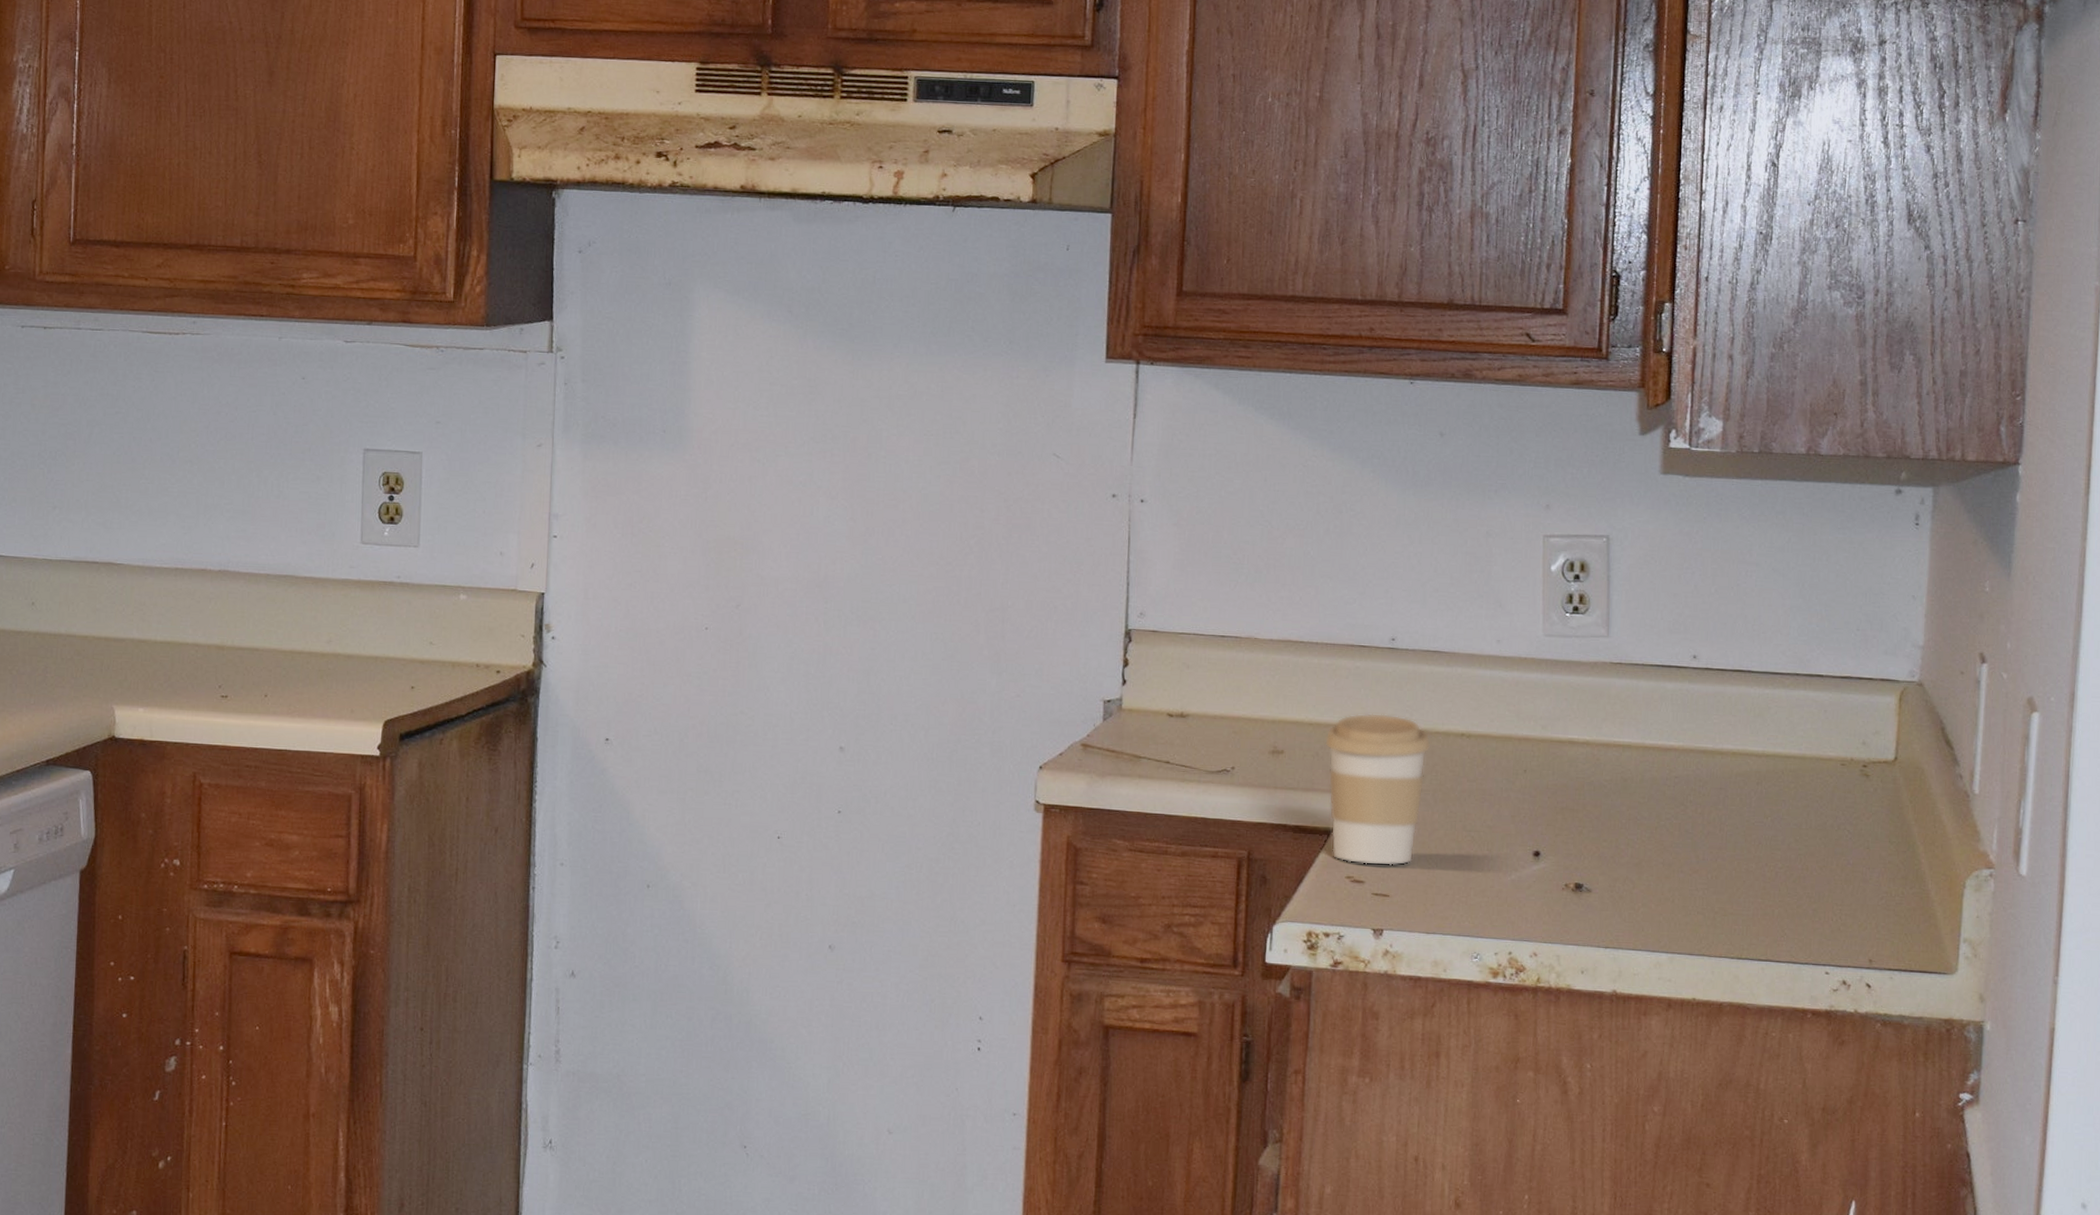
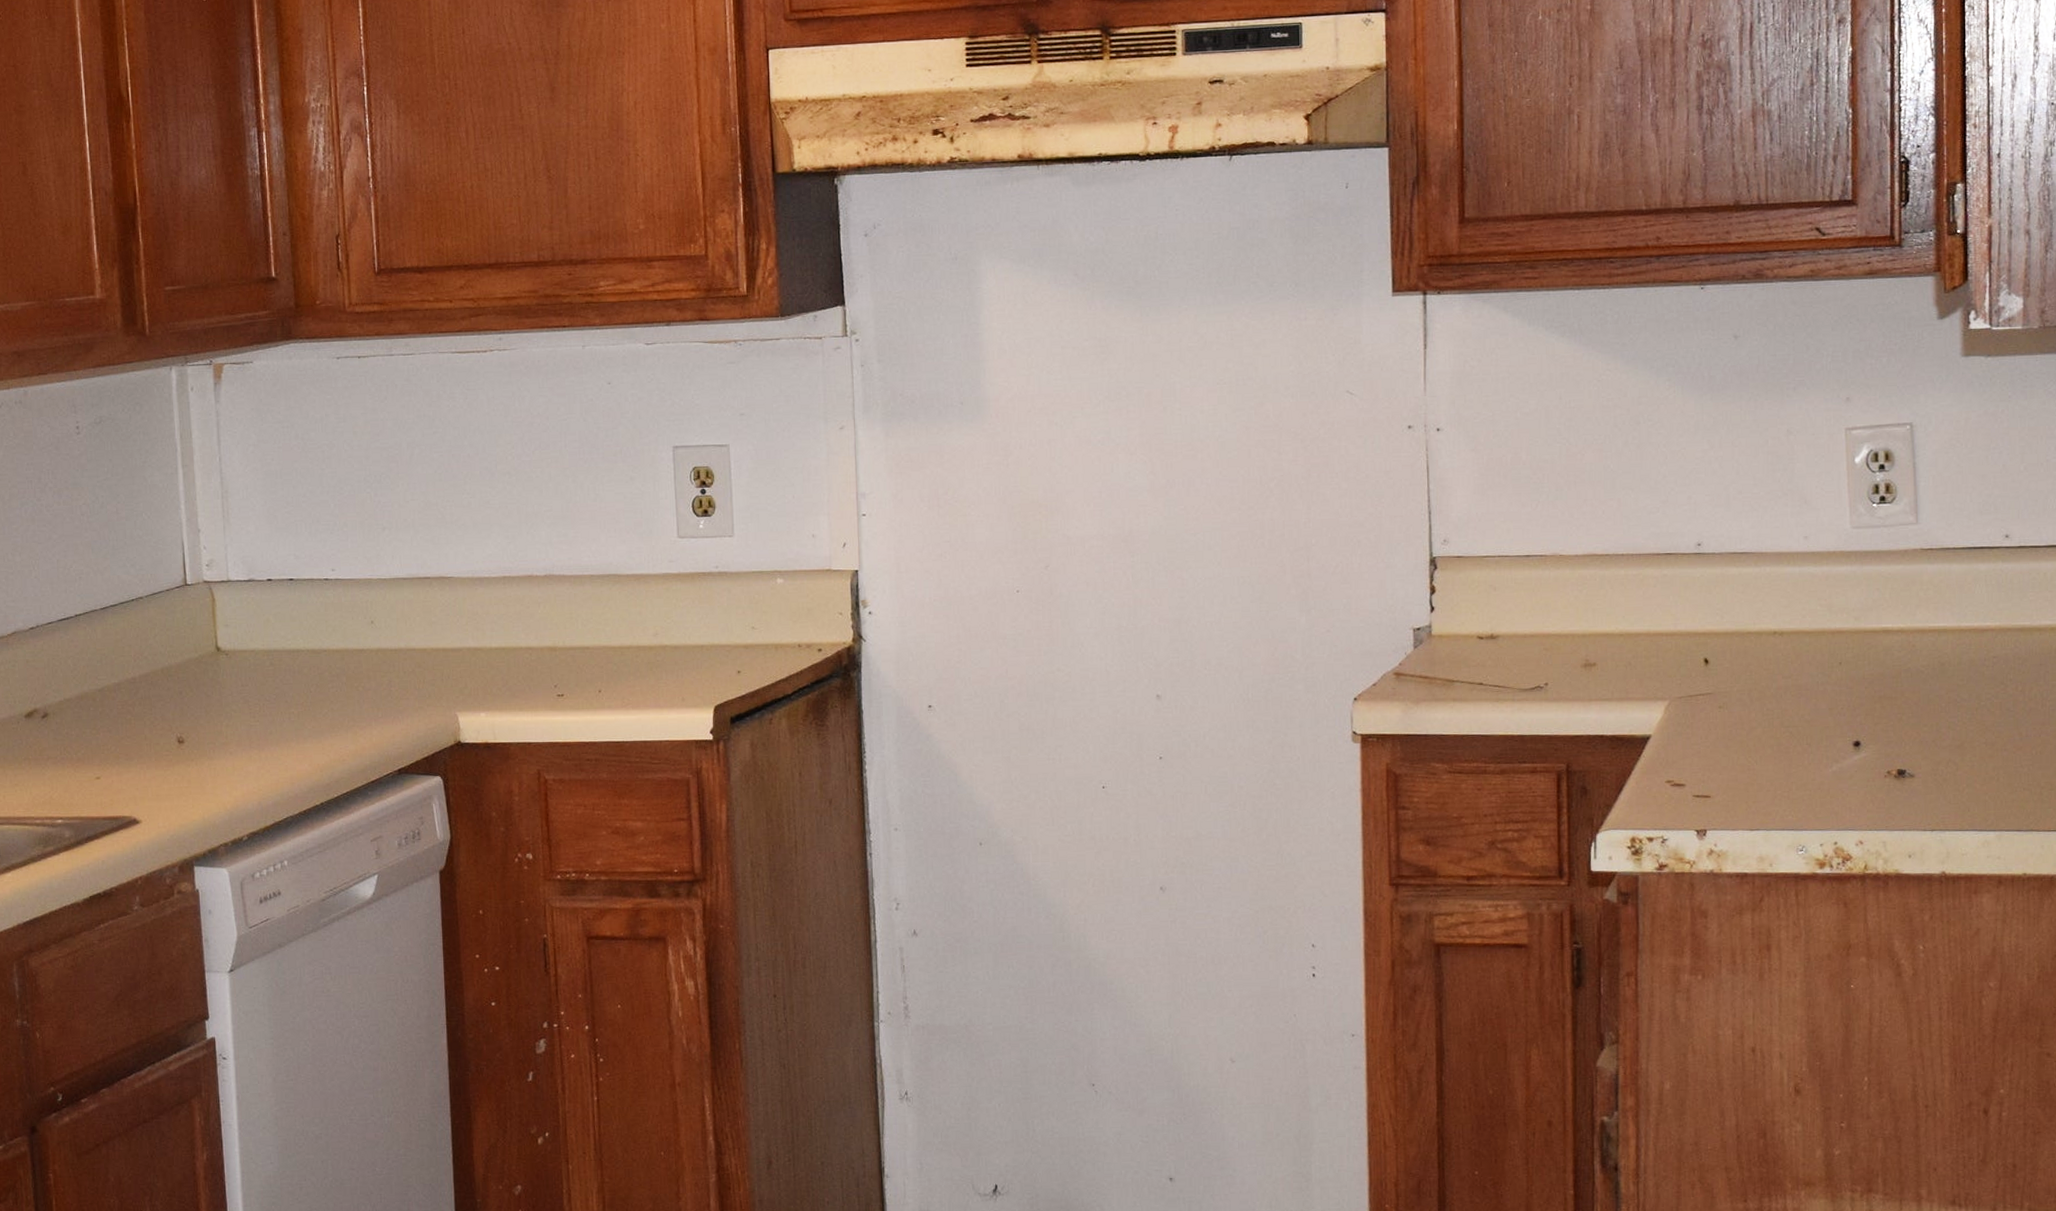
coffee cup: present [1324,713,1431,866] -> none [1636,618,1744,768]

